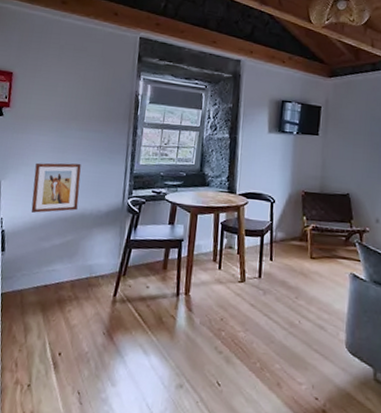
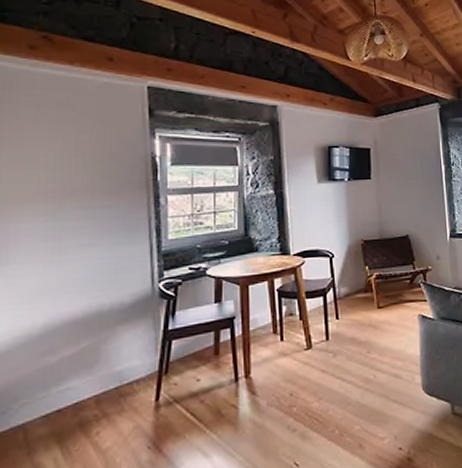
wall art: present [31,162,81,213] -> none [20,250,91,323]

